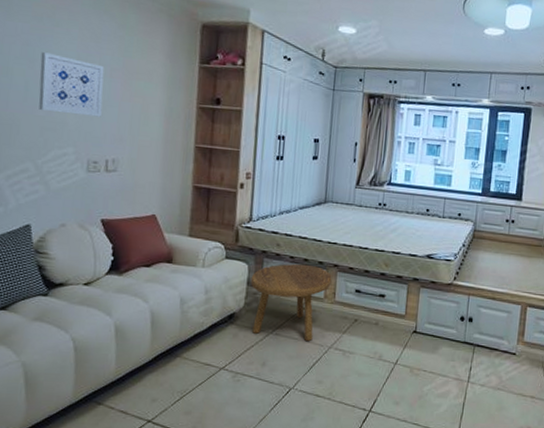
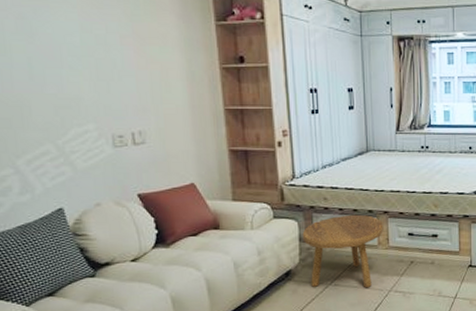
wall art: present [38,52,105,117] -> none [39,25,118,89]

